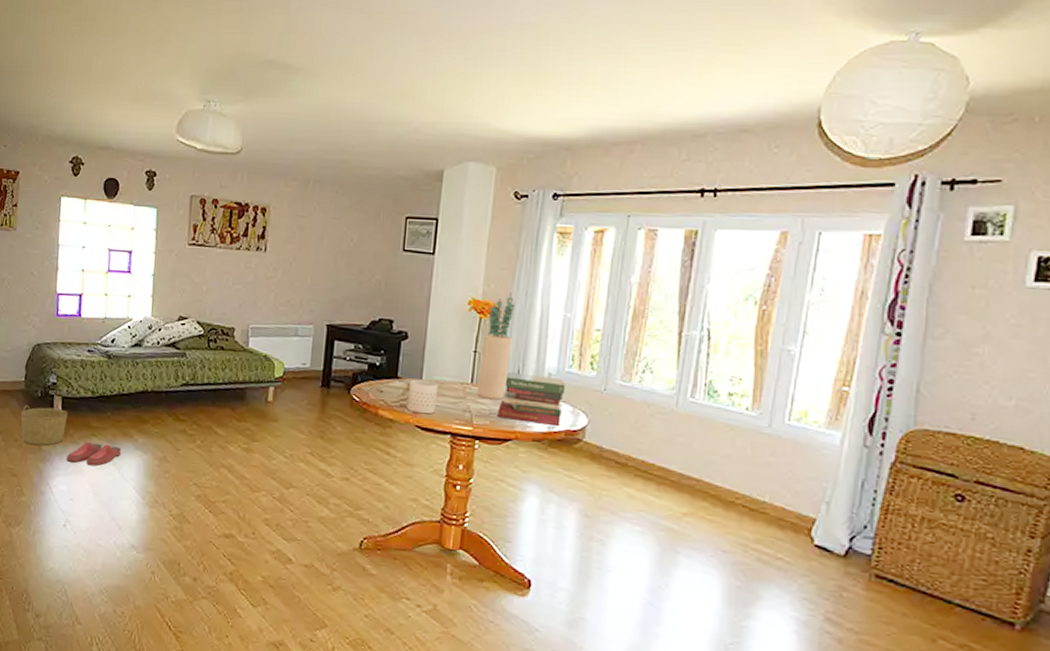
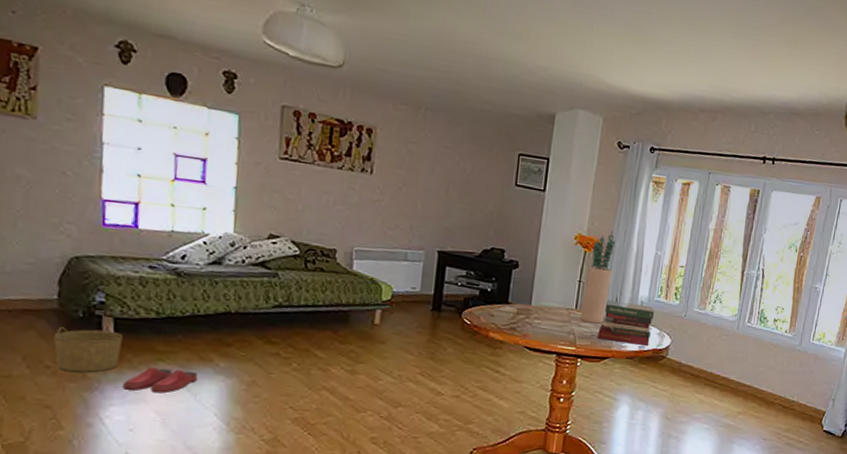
mug: present [407,379,439,415] -> none [516,304,546,337]

